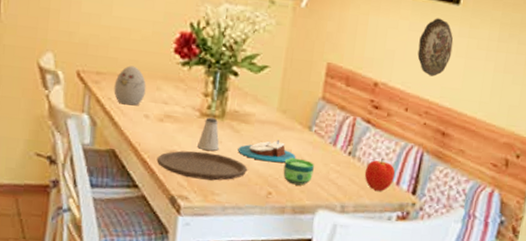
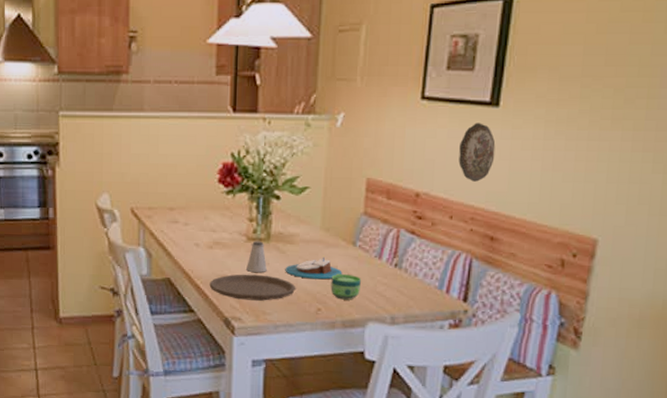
decorative egg: present [113,65,147,106] -> none [165,199,195,236]
apple: present [364,159,395,192] -> none [412,268,444,301]

